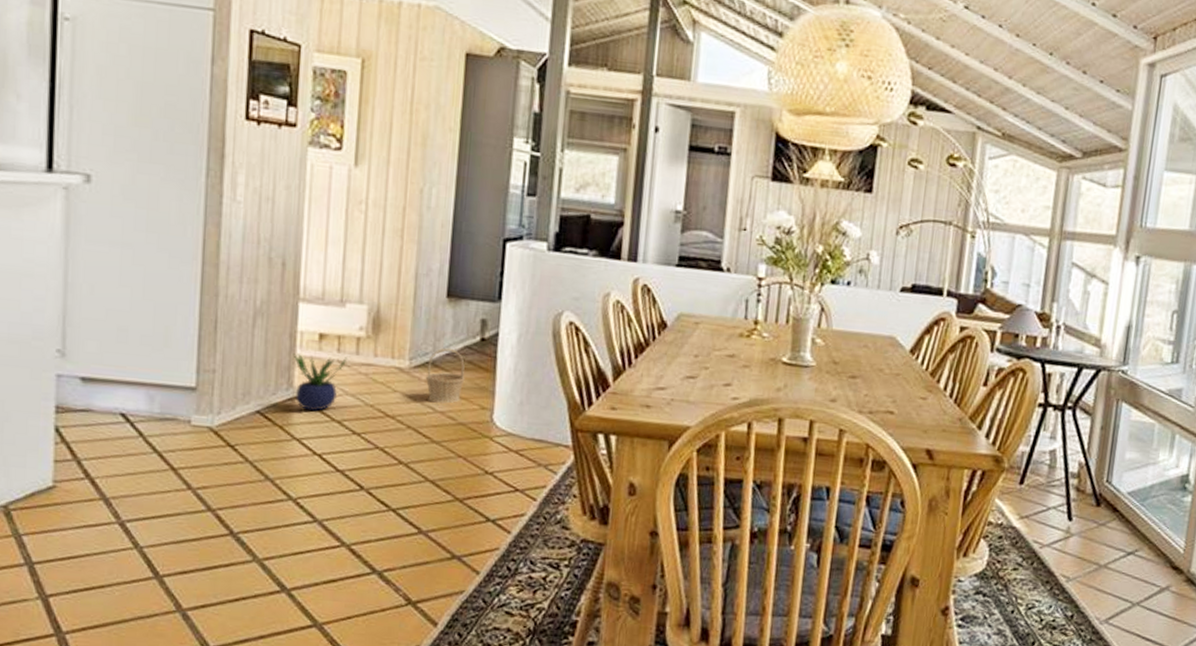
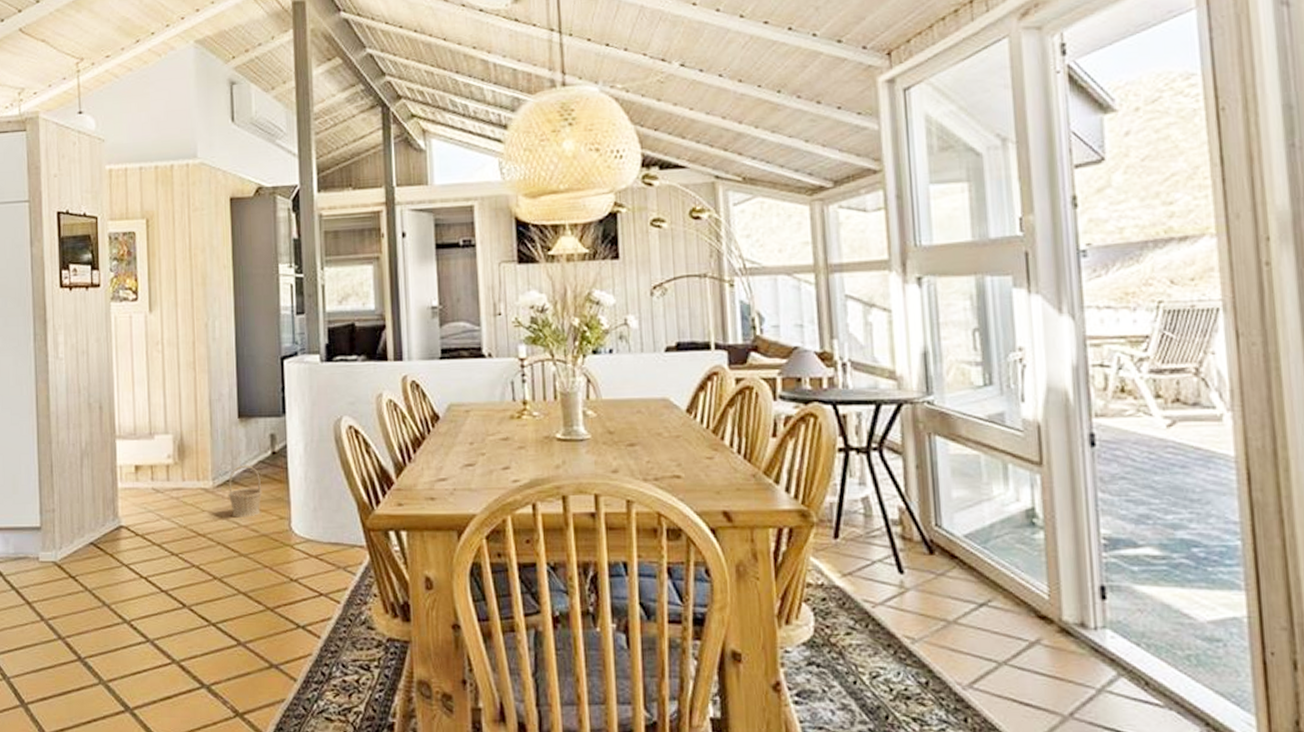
potted plant: present [293,353,348,412] -> none [115,484,161,538]

